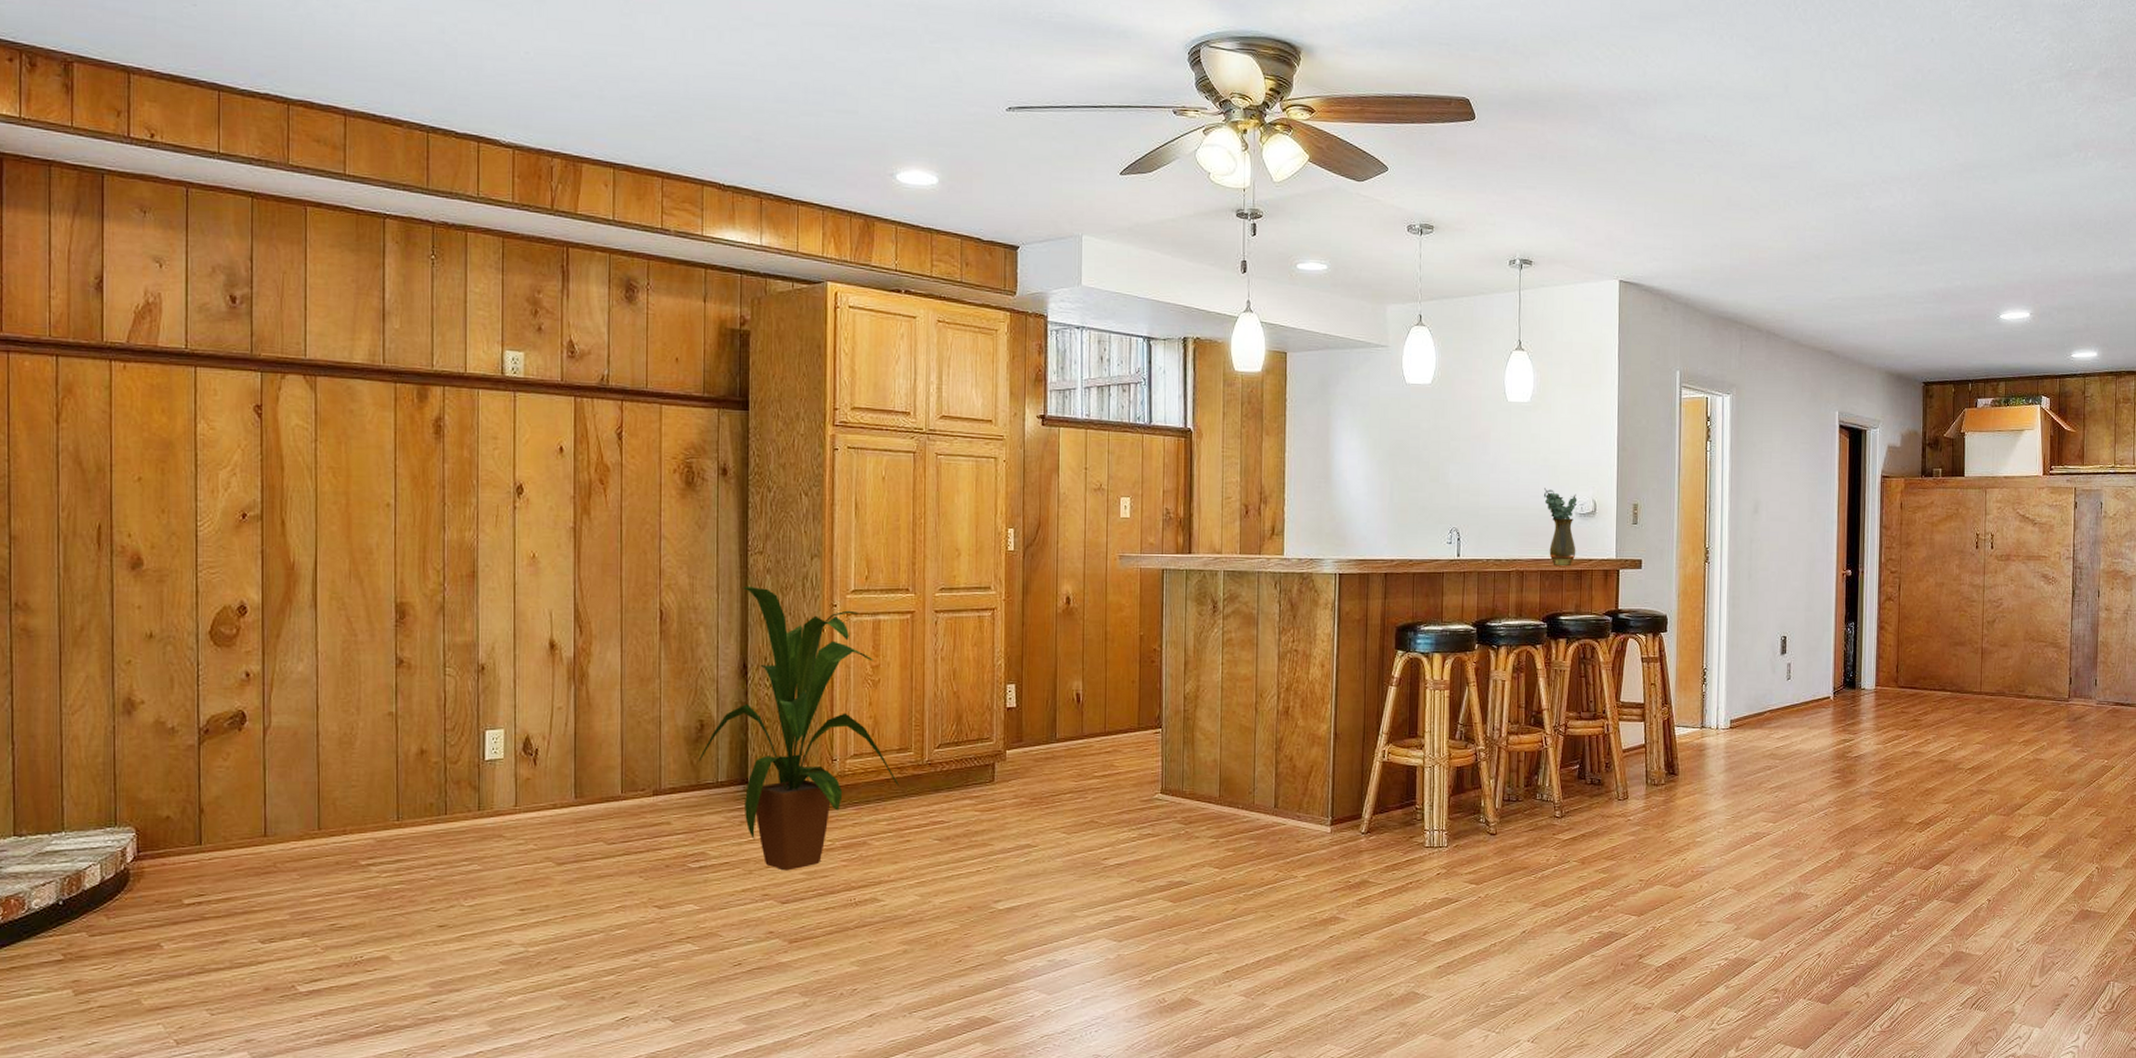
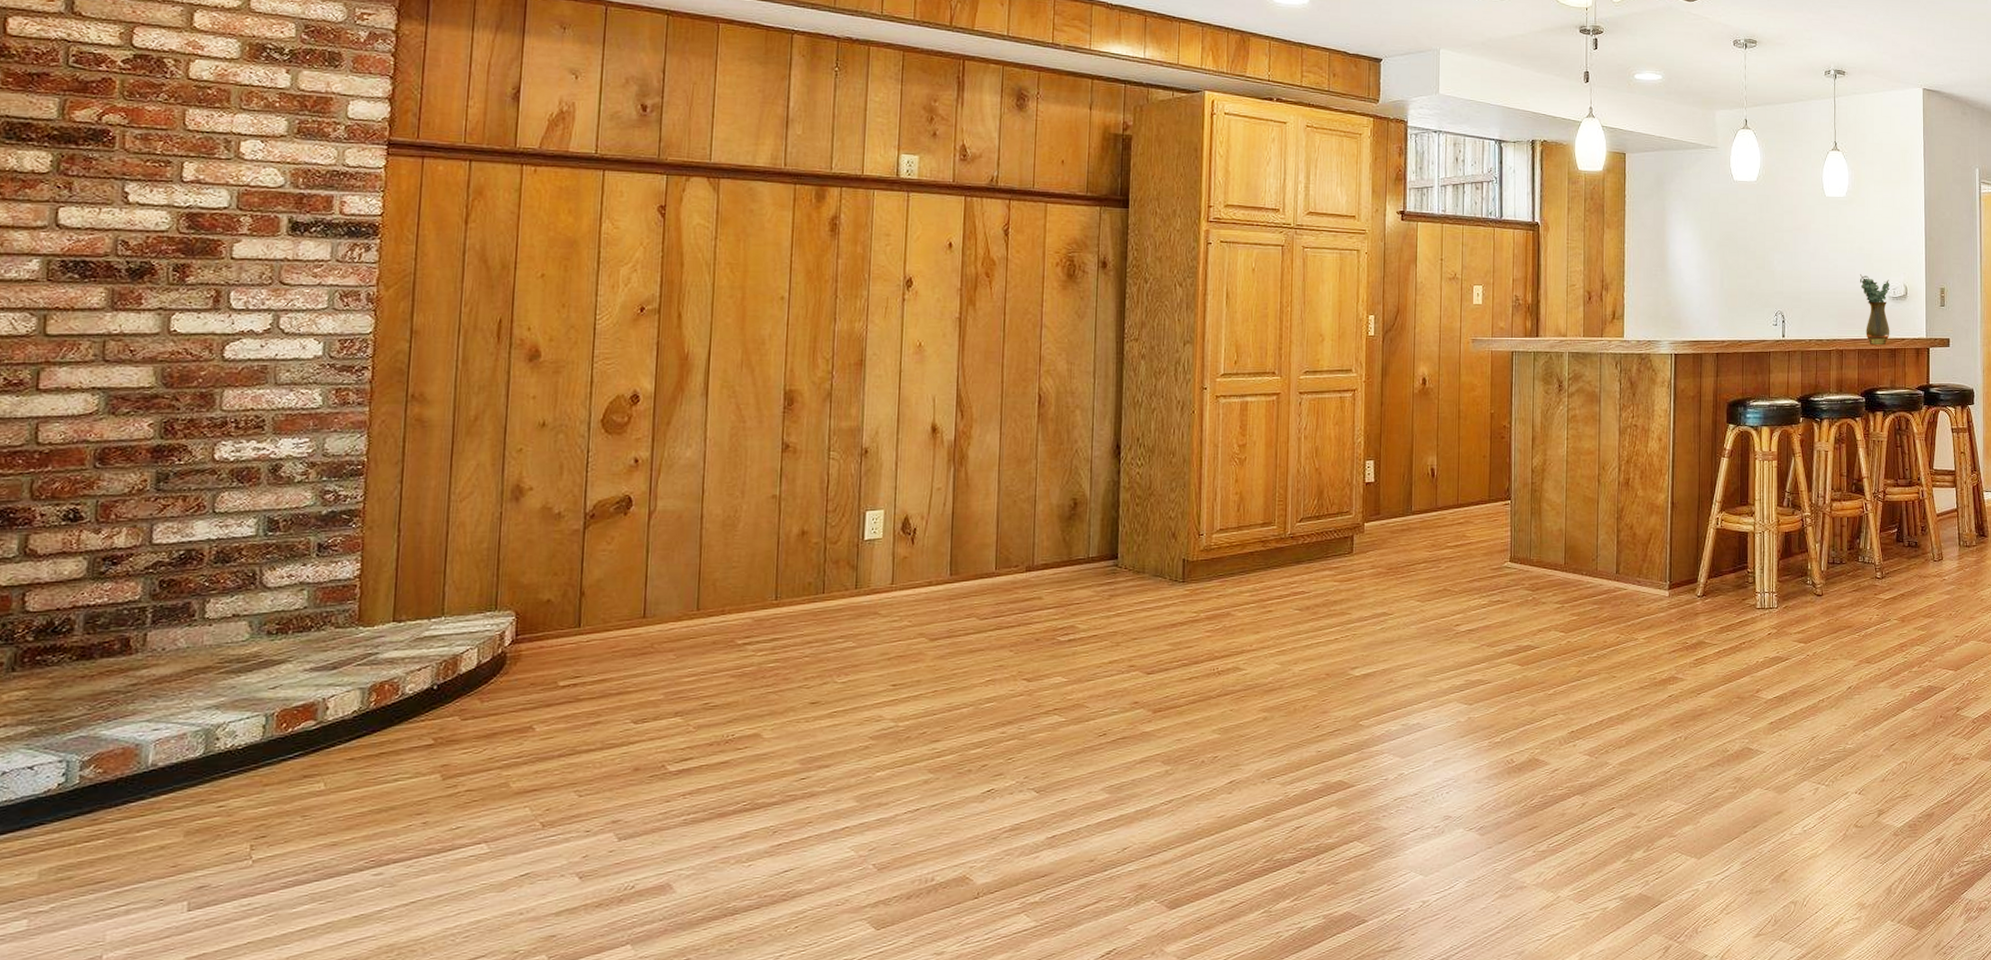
house plant: present [698,587,899,871] -> none [1070,372,1262,642]

